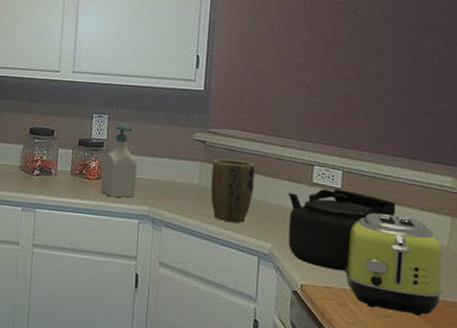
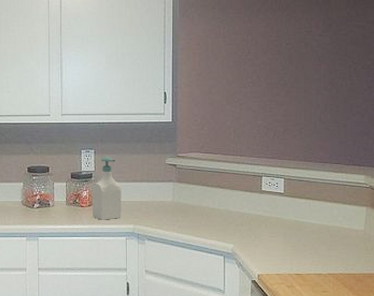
plant pot: present [210,159,256,223] -> none [183,178,217,230]
kettle: present [287,189,396,272] -> none [243,194,325,260]
toaster: present [345,212,444,316] -> none [290,209,363,288]

